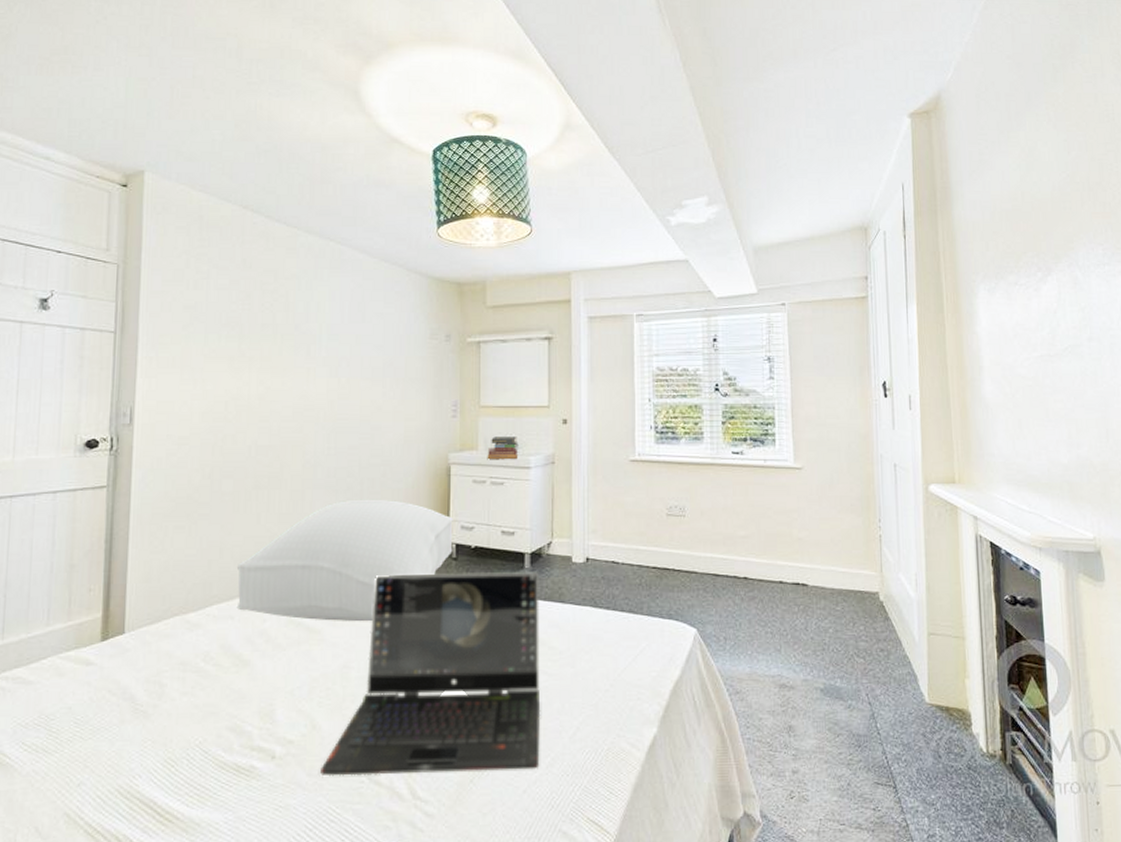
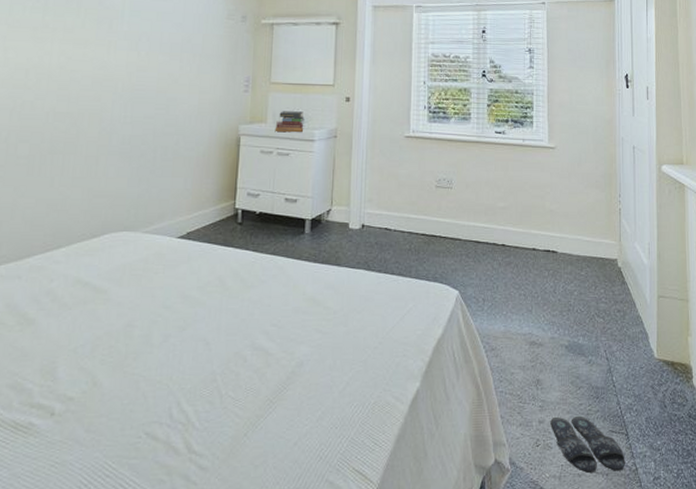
cushion: present [236,499,453,622] -> none [24,165,240,283]
laptop computer: present [320,572,541,777] -> none [99,237,318,432]
slippers: none [806,767,894,828] -> present [550,416,625,473]

